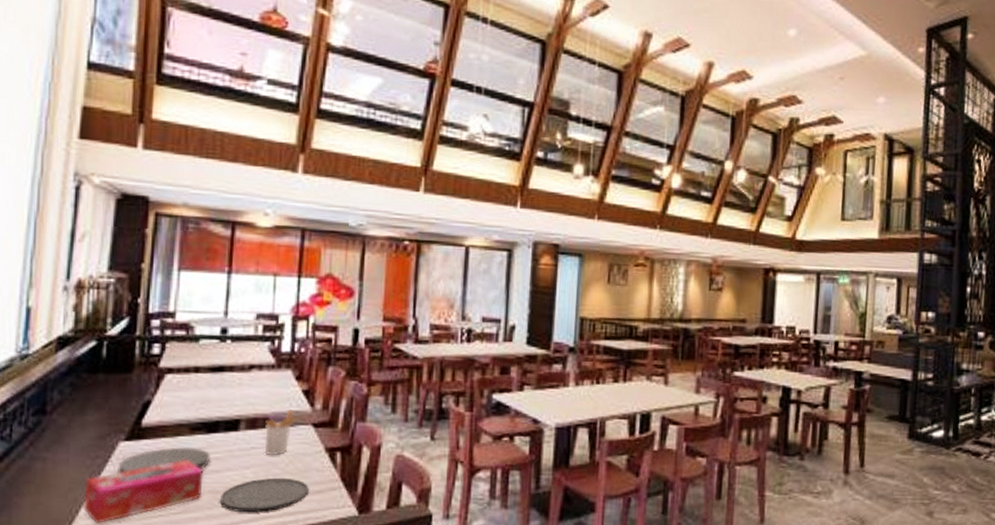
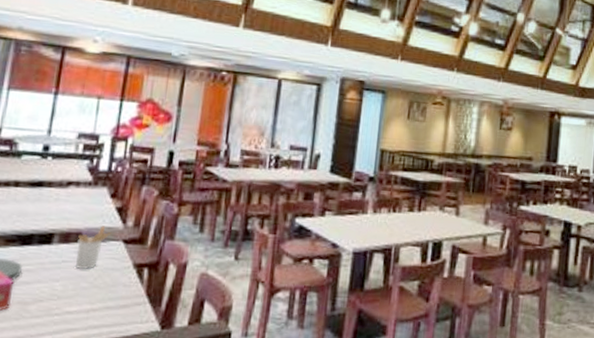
plate: present [219,477,309,513] -> none [27,291,115,325]

